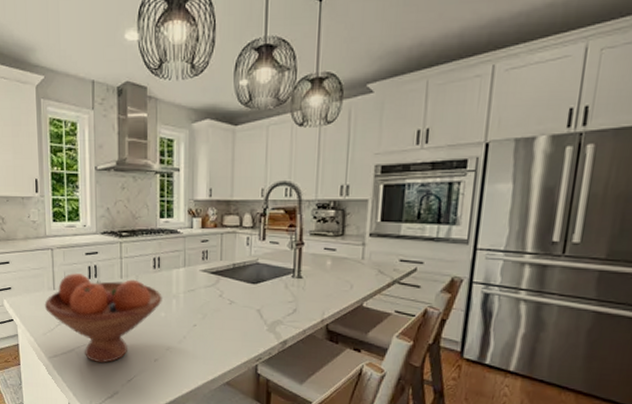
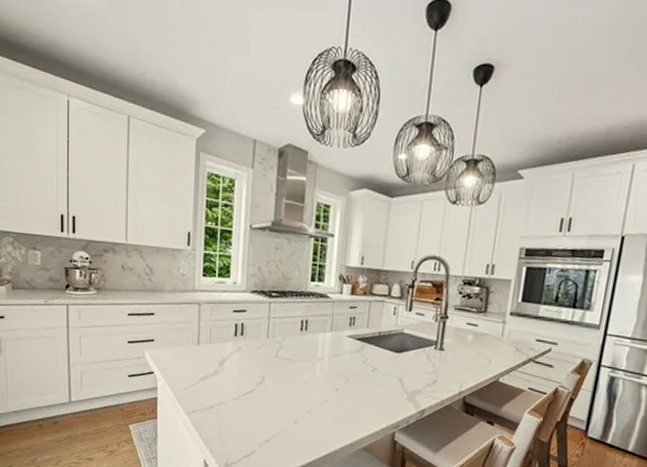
fruit bowl: present [44,272,162,364] -> none [187,329,307,422]

